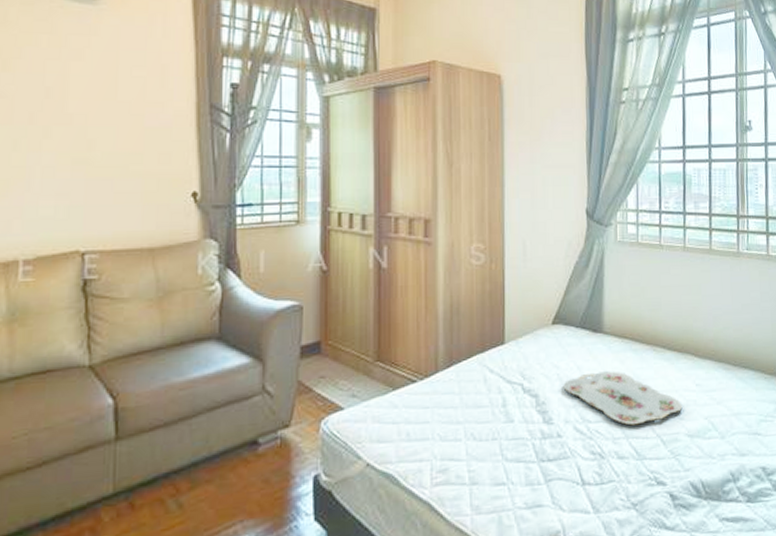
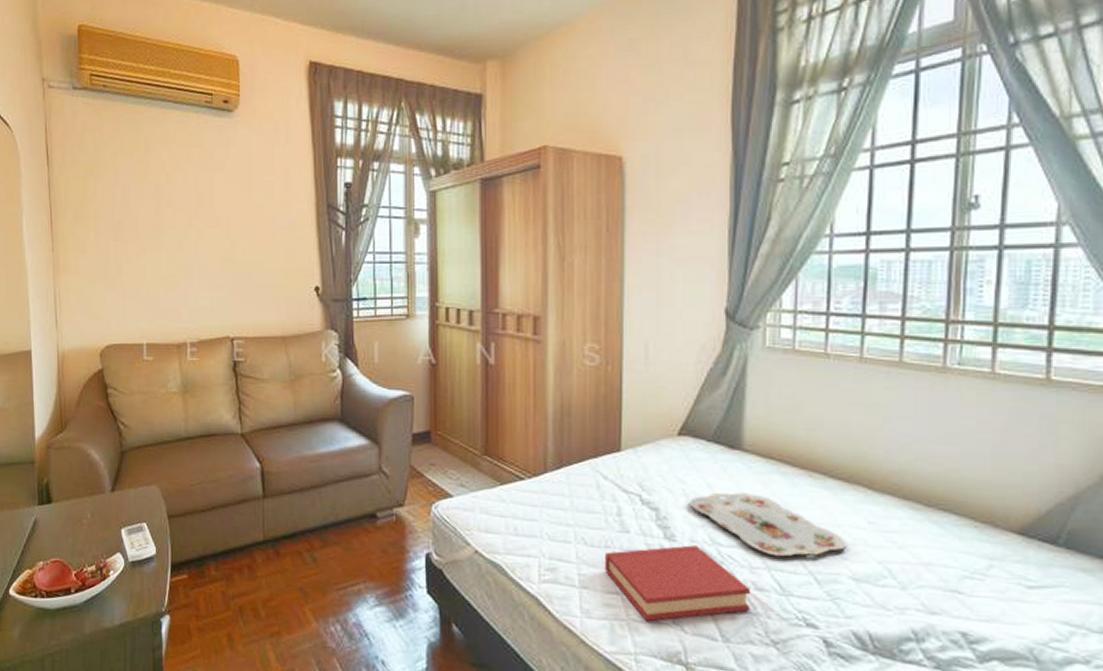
hardback book: none [493,425,615,507] -> present [605,545,751,622]

